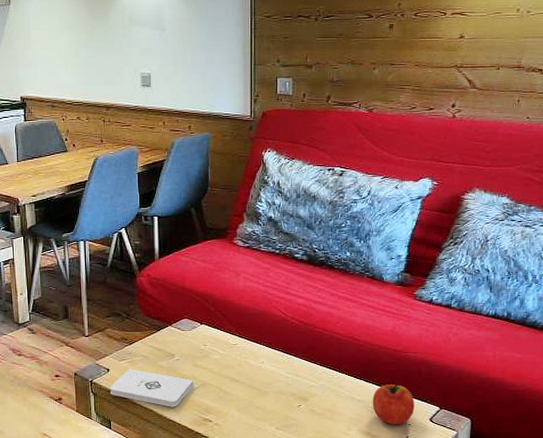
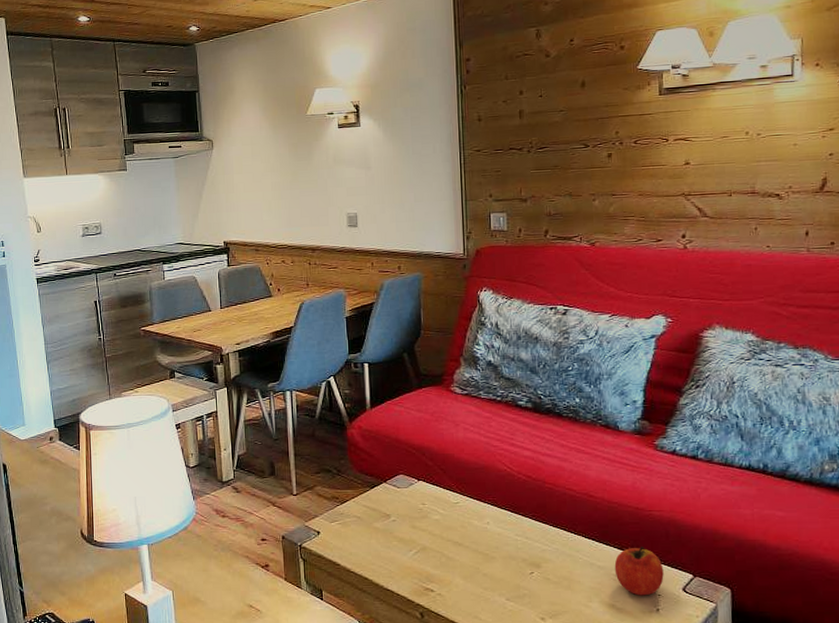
notepad: present [110,369,194,407] -> none [321,531,412,575]

